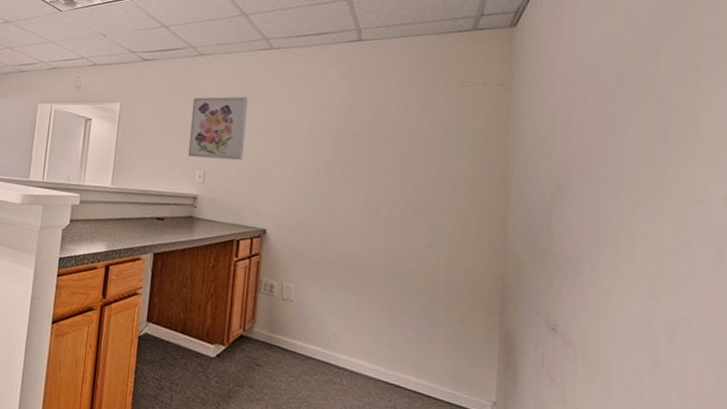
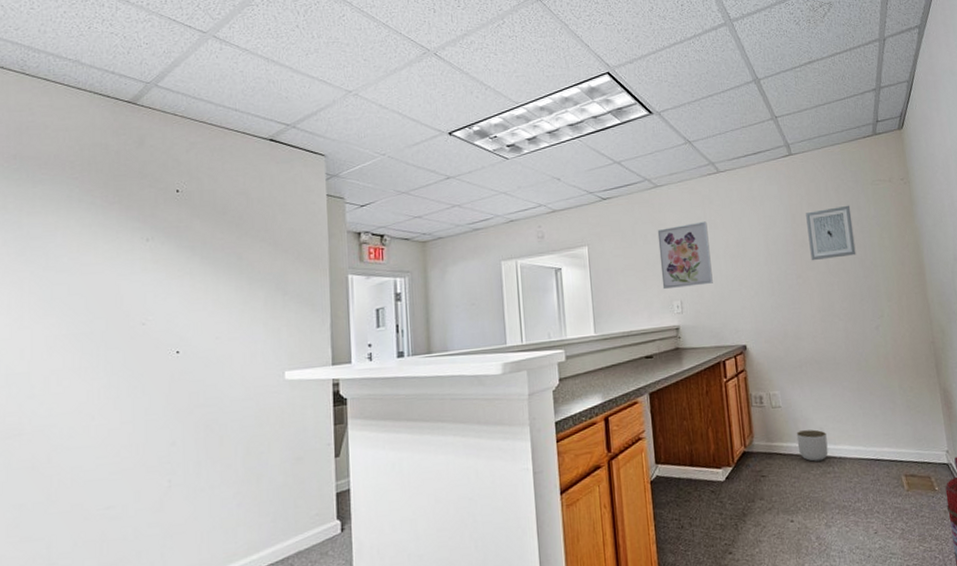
planter: none [303,331,341,369] -> present [796,429,828,462]
wall art: none [362,104,425,161] -> present [806,205,856,261]

